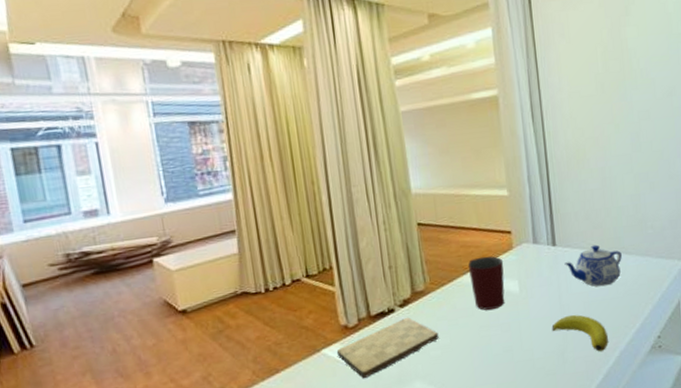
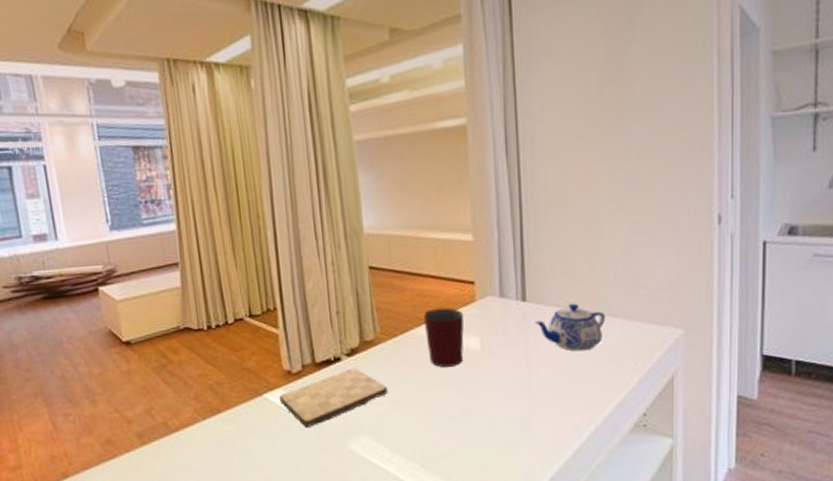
banana: present [551,315,608,352] -> none [516,381,582,424]

